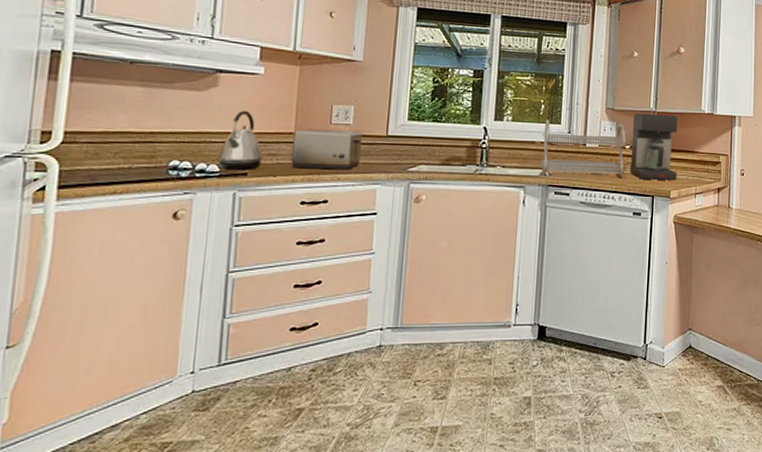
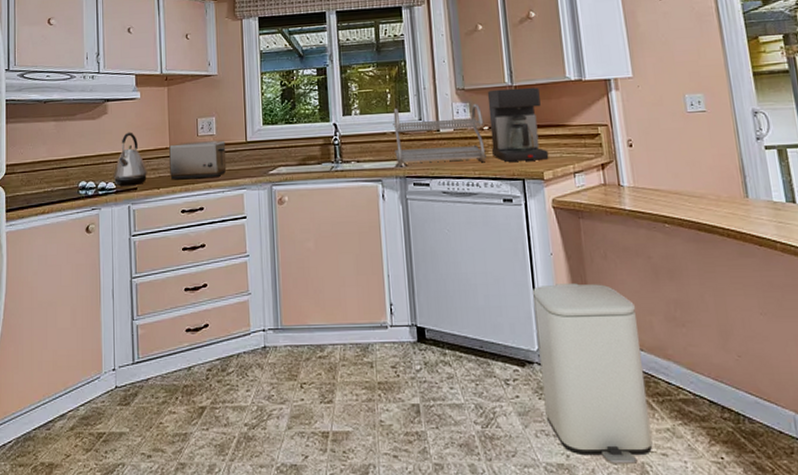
pedal bin: none [641,289,726,440] -> present [532,283,653,464]

